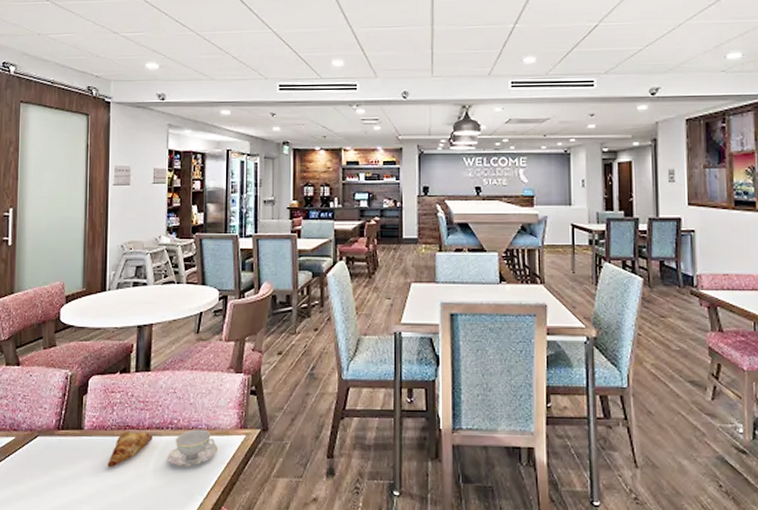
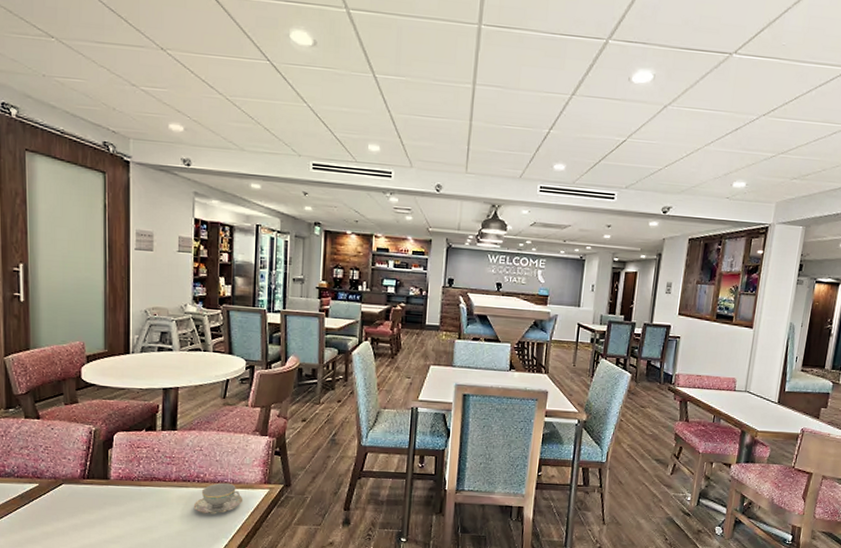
croissant: present [108,431,152,468] -> none [135,482,179,514]

